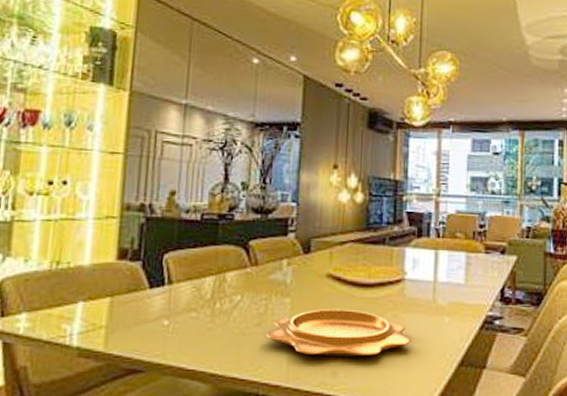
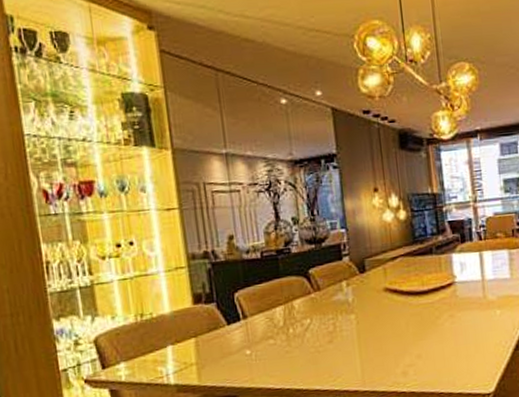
decorative bowl: present [266,308,412,357] -> none [338,315,469,361]

